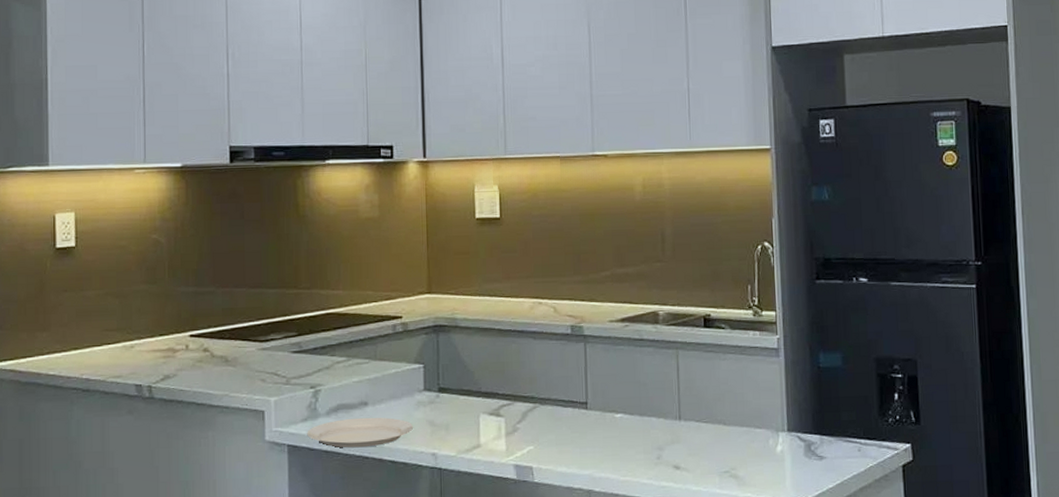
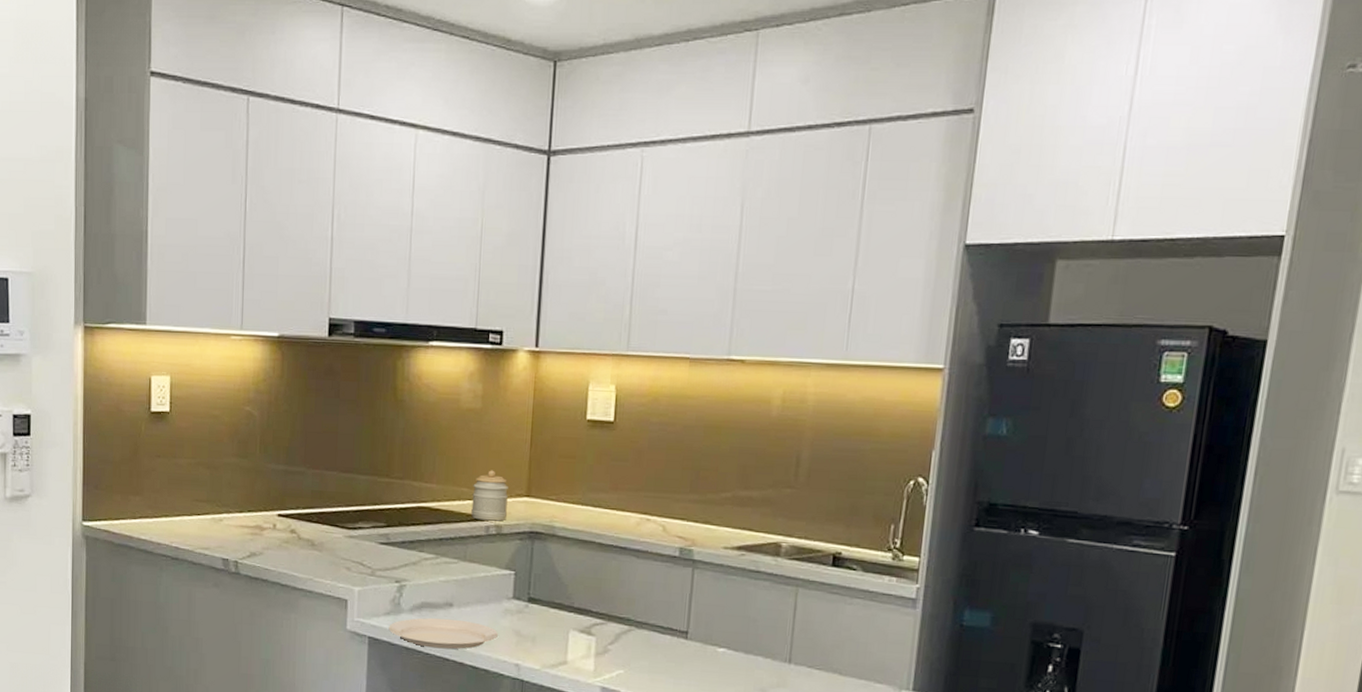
jar: none [377,272,412,320] -> present [471,470,510,521]

